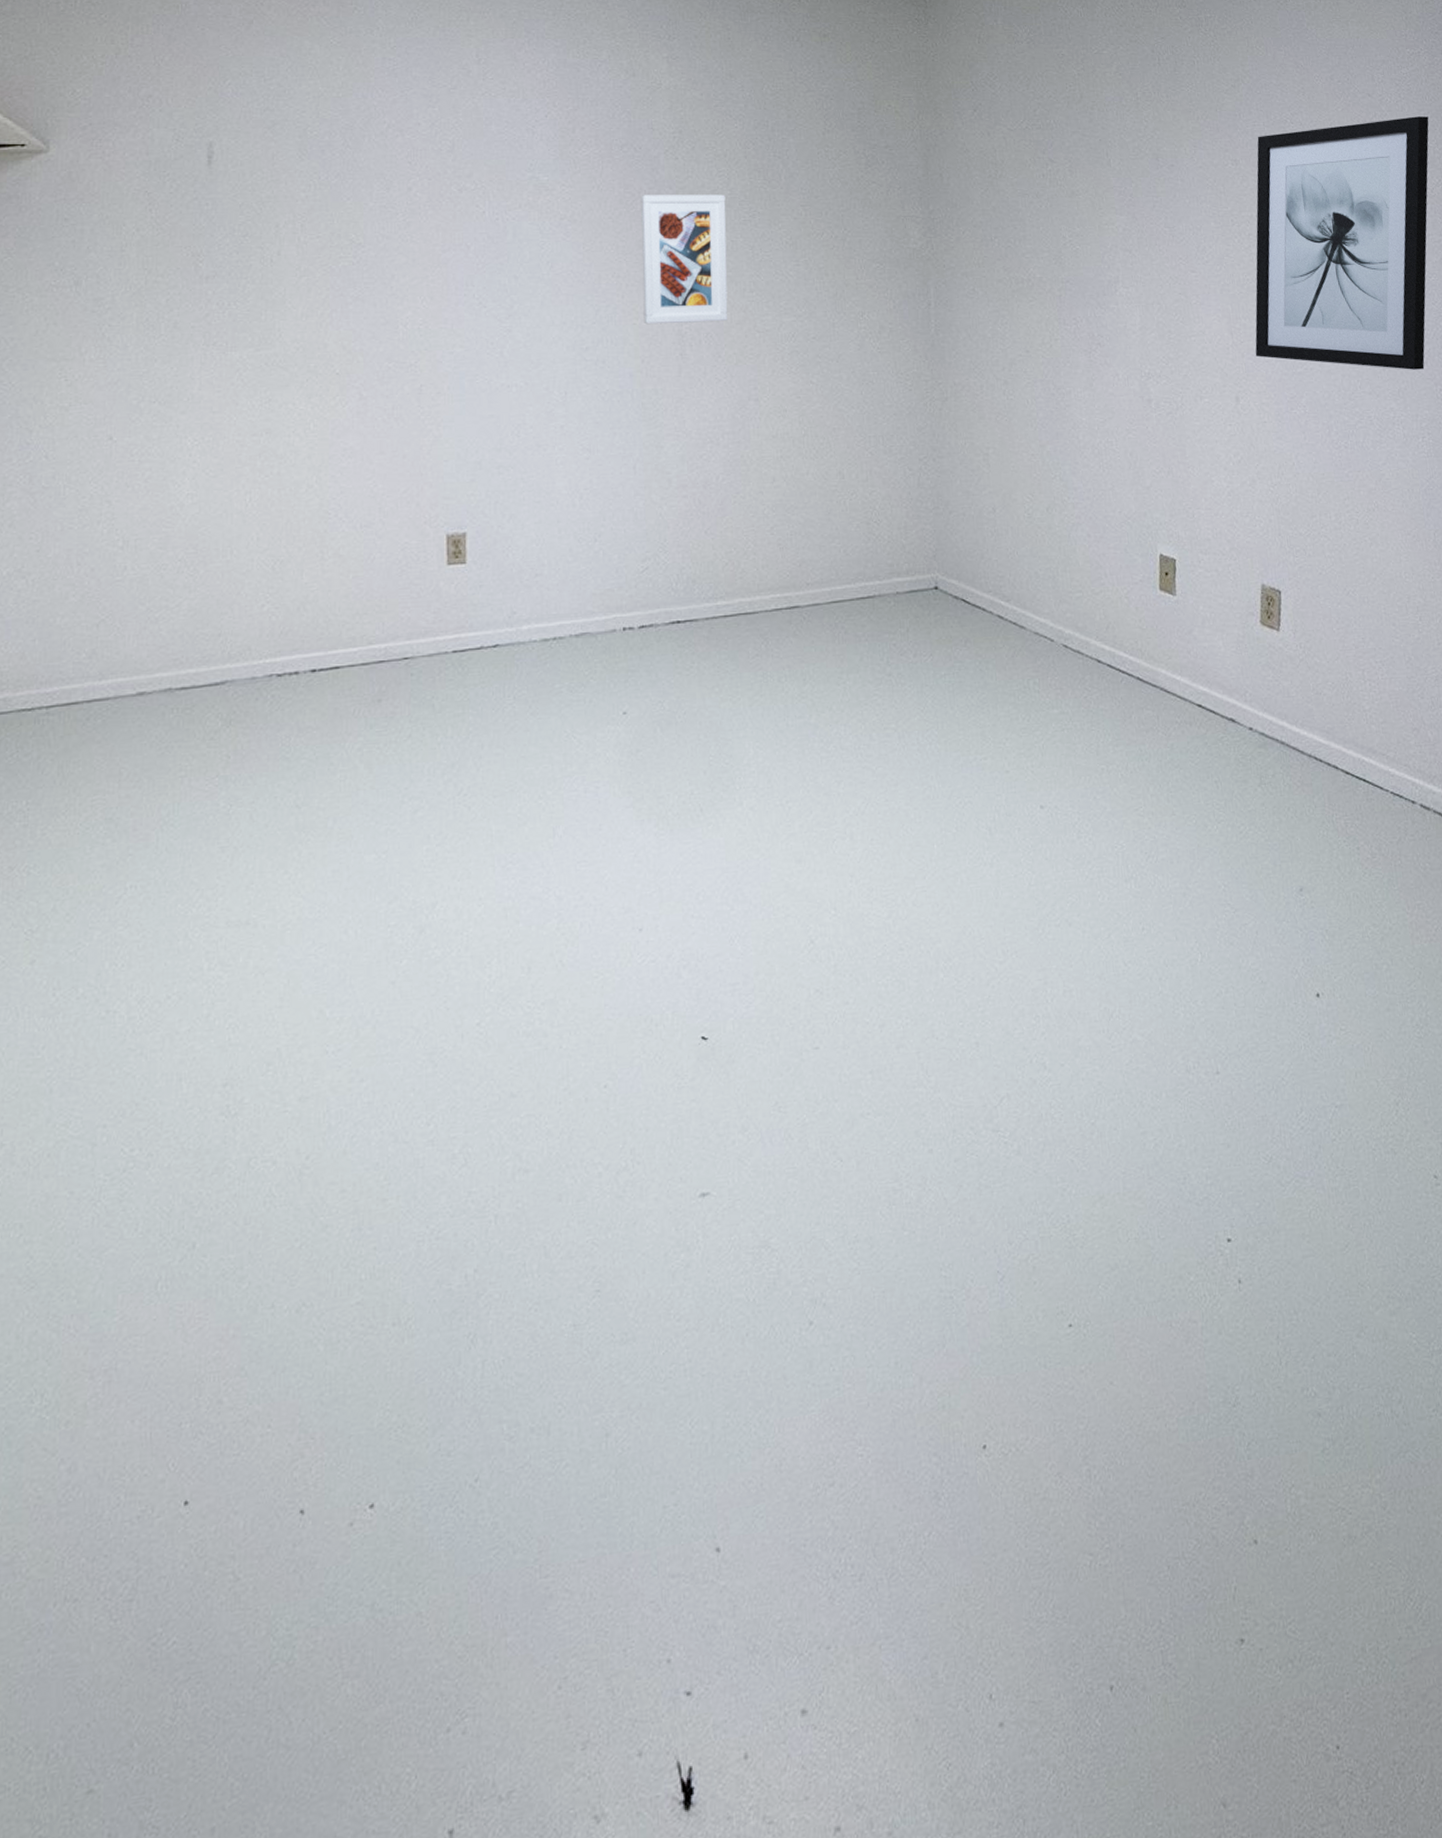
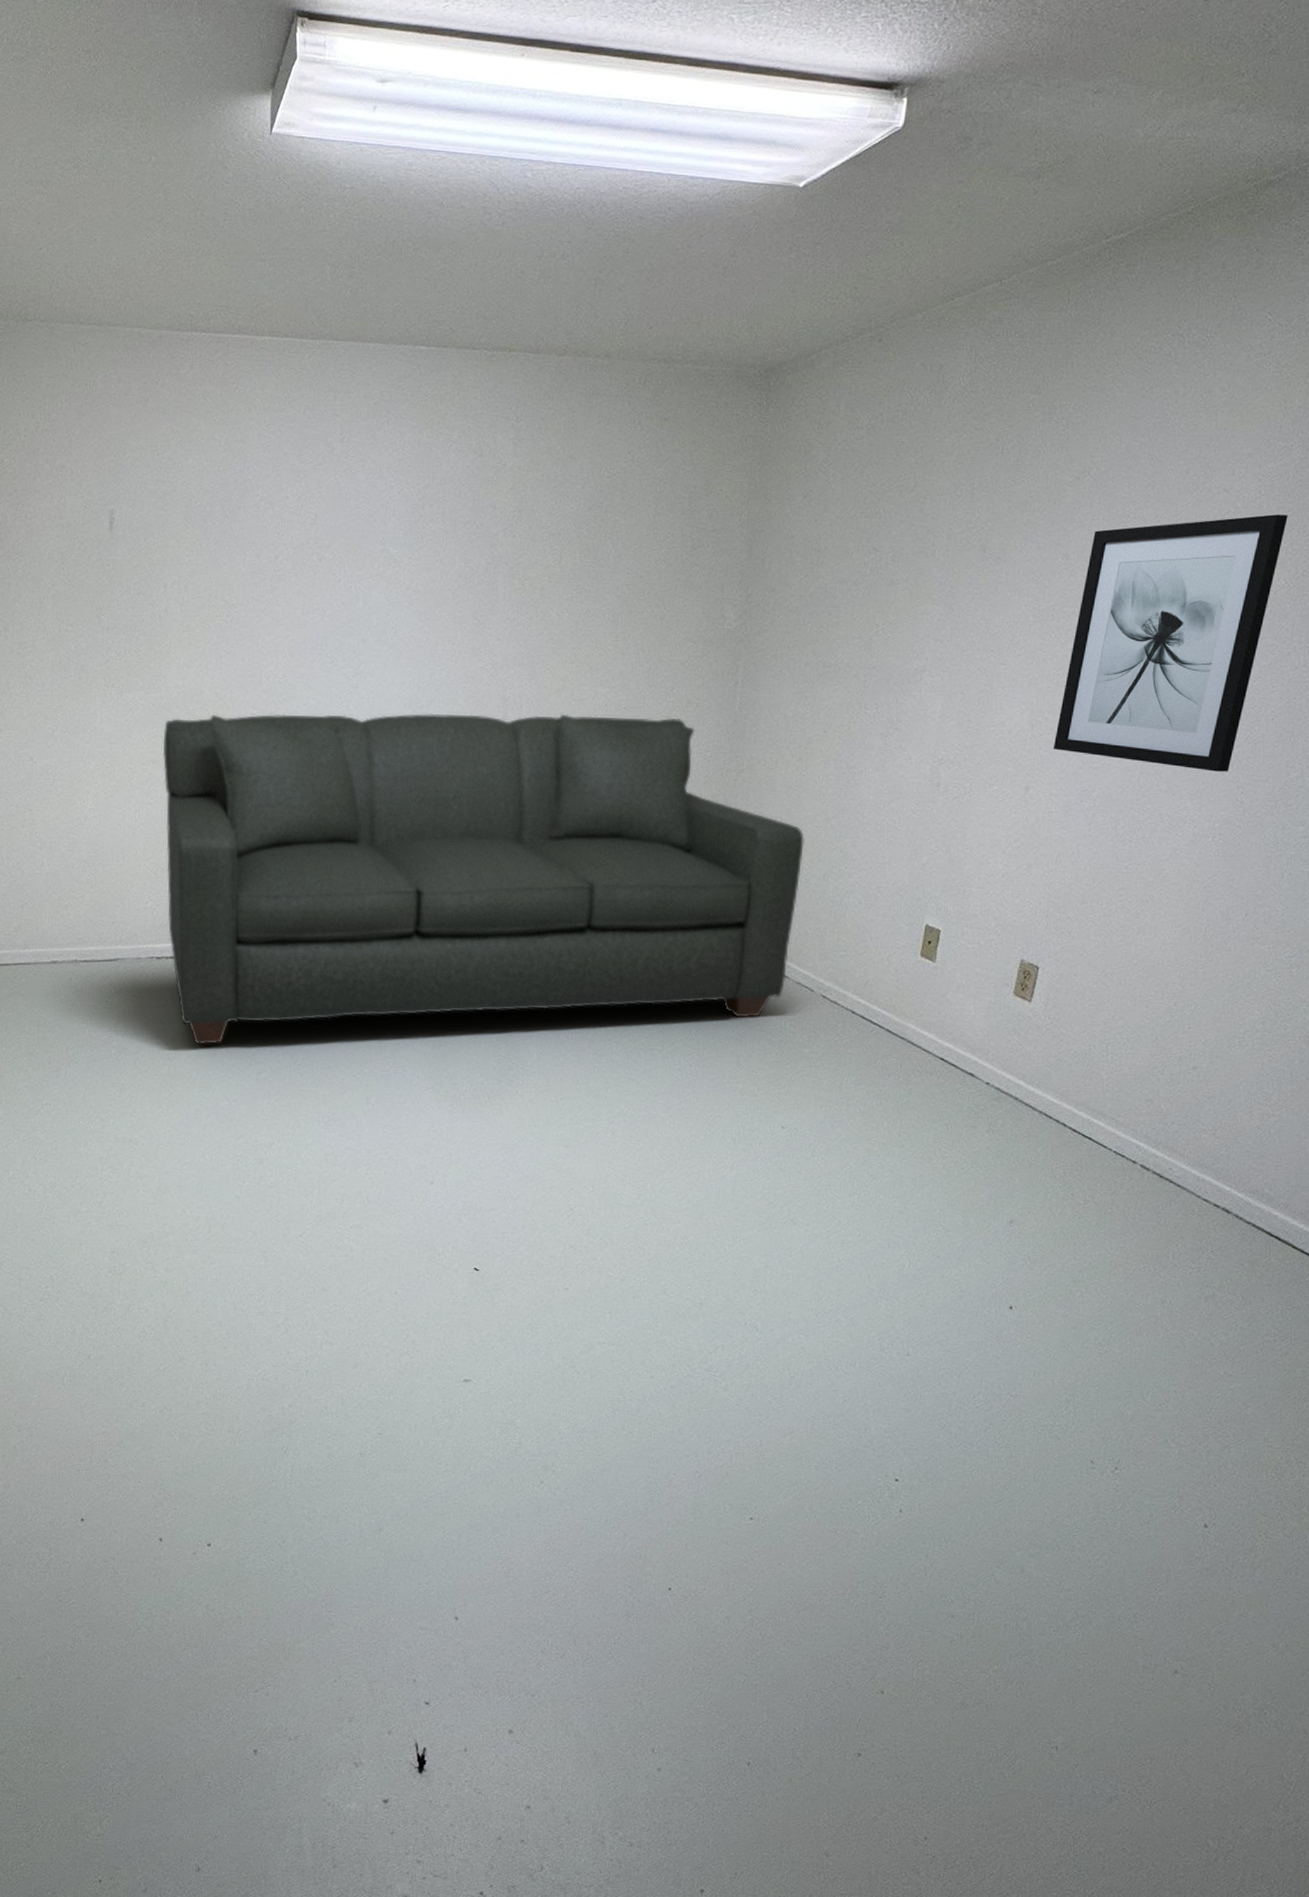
sofa: none [278,345,1023,783] -> present [162,713,804,1045]
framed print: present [641,194,728,325] -> none [473,569,556,689]

